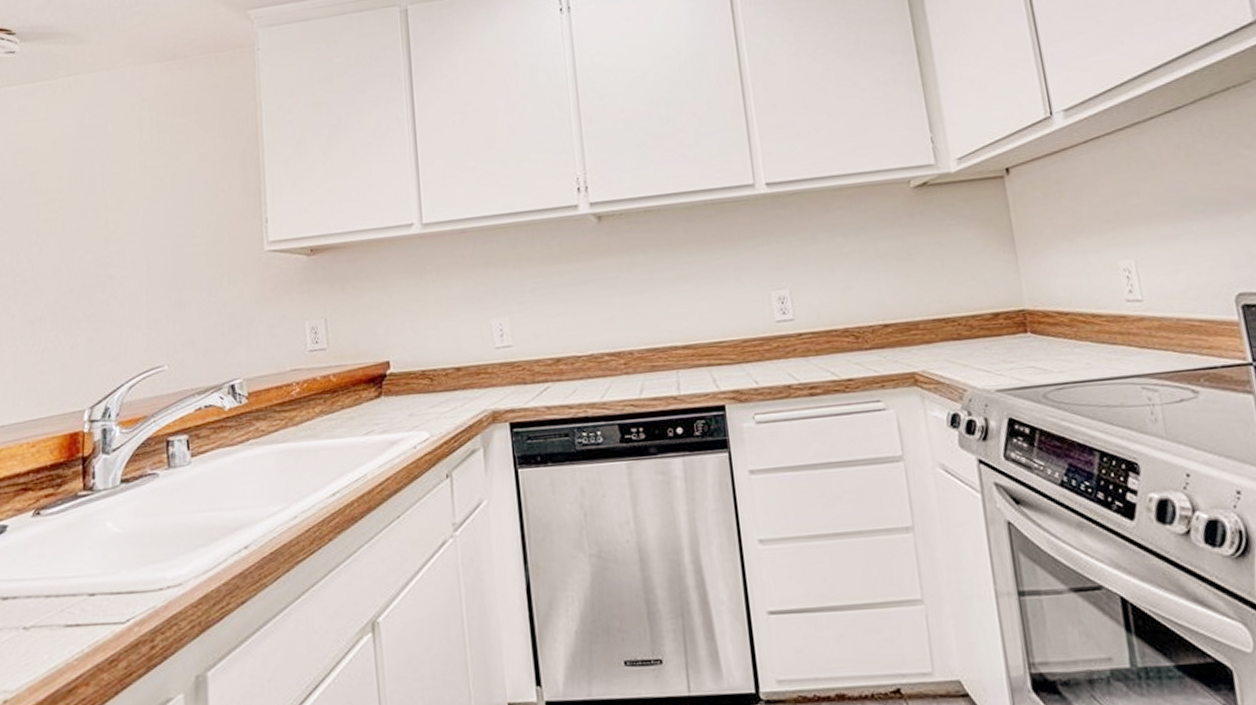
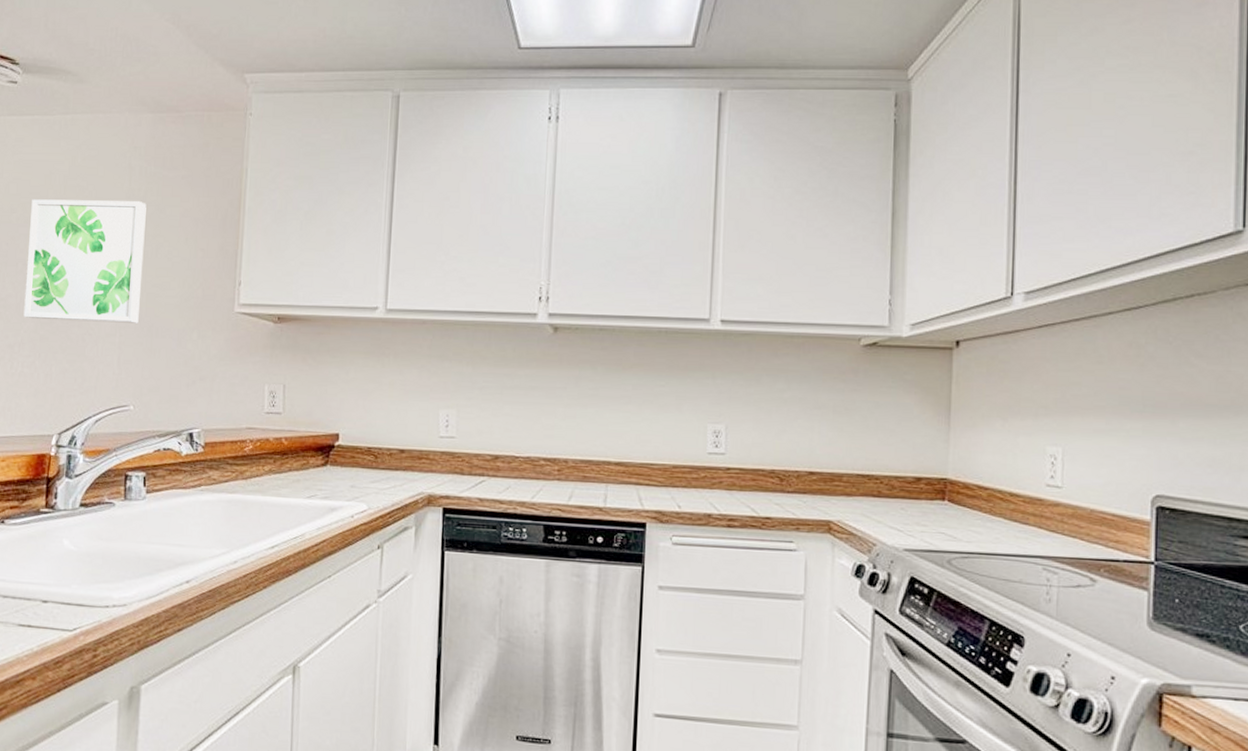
wall art: none [40,152,165,290] -> present [23,199,147,323]

